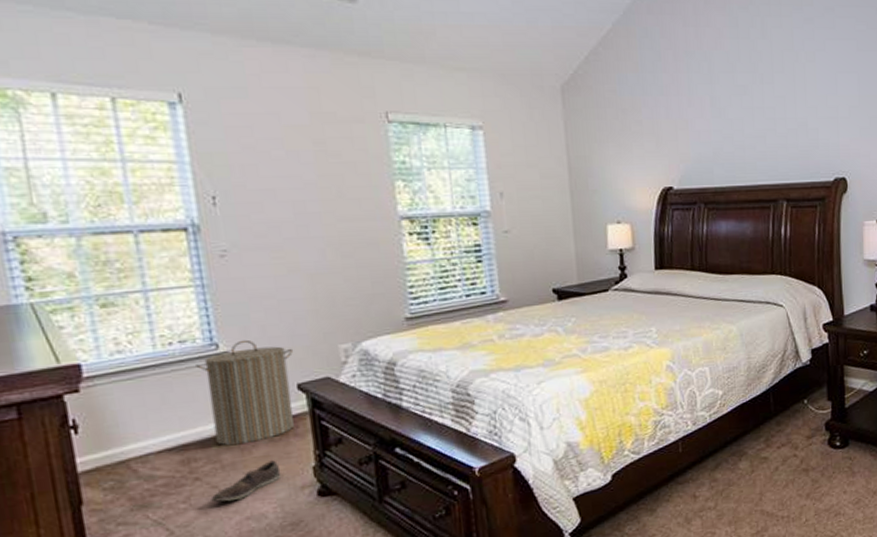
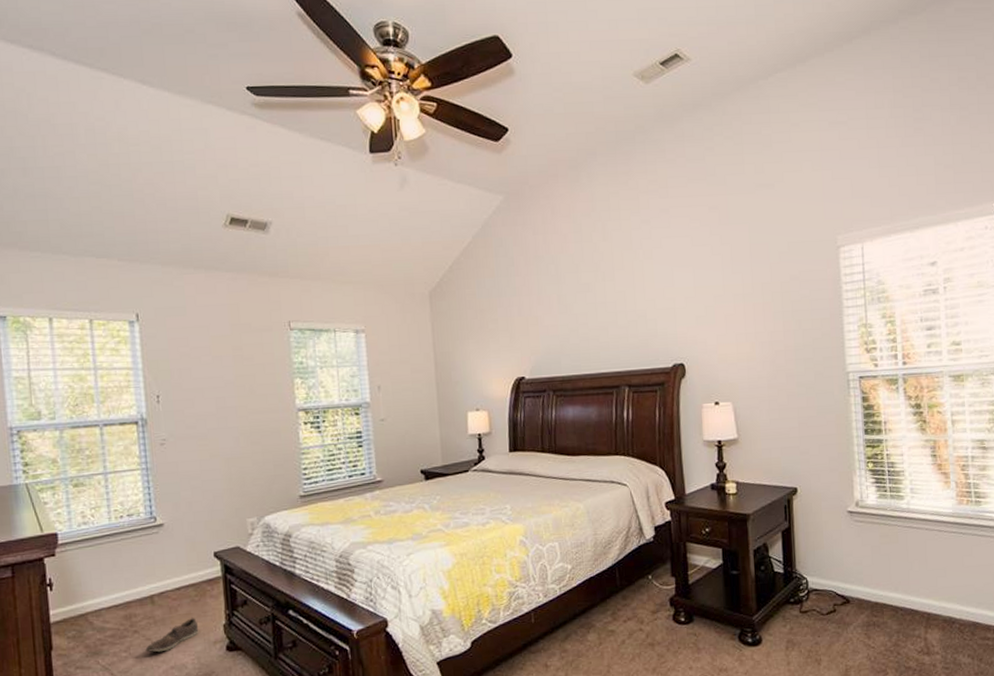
laundry hamper: present [196,339,294,446] -> none [139,514,212,604]

